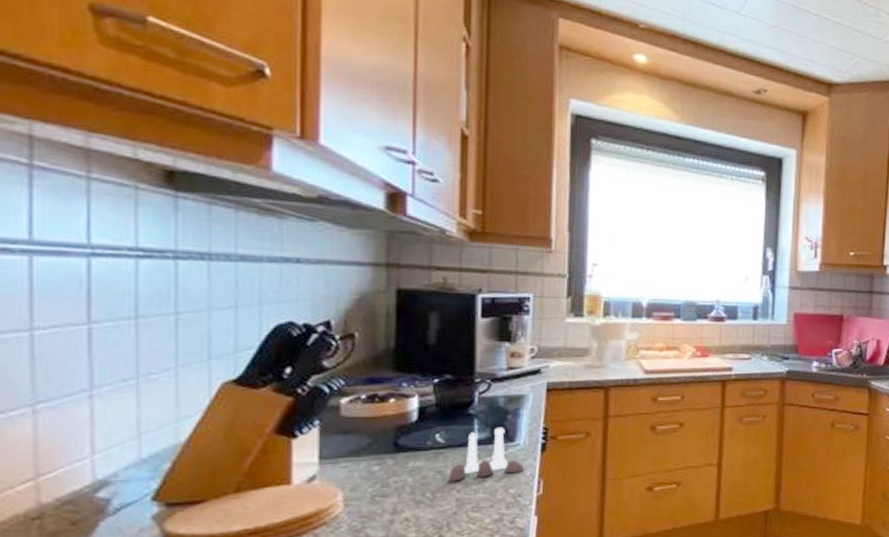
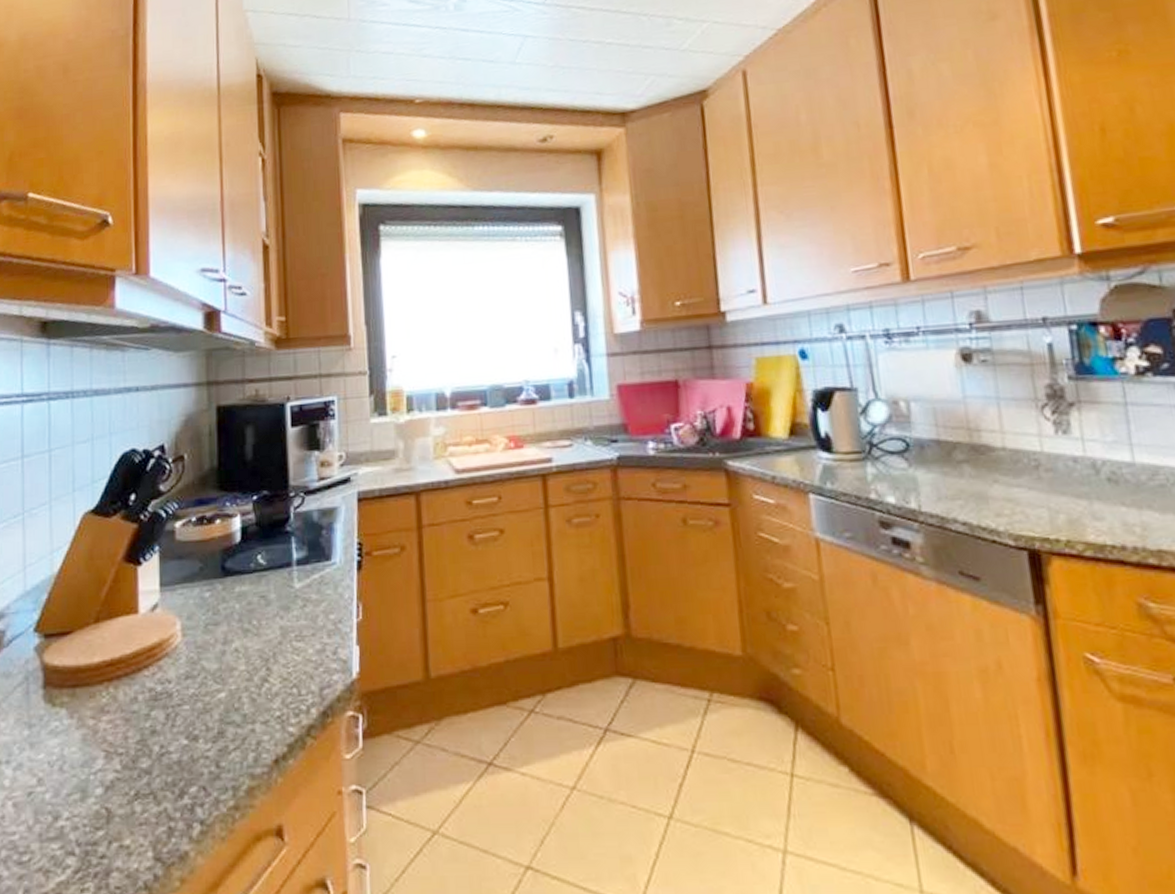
salt and pepper shaker set: present [449,427,525,482] -> none [272,544,343,608]

